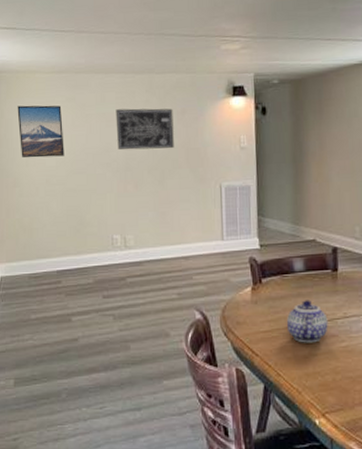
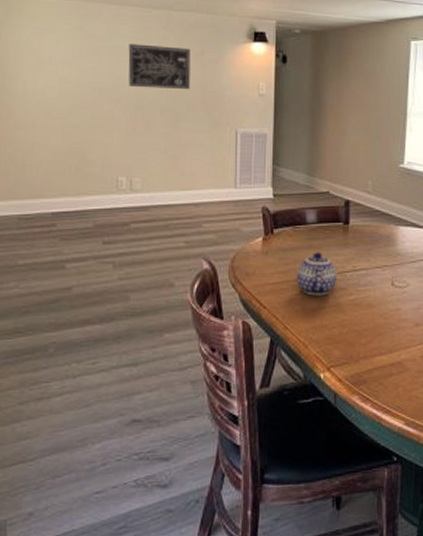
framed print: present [17,105,64,158] -> none [16,30,69,89]

